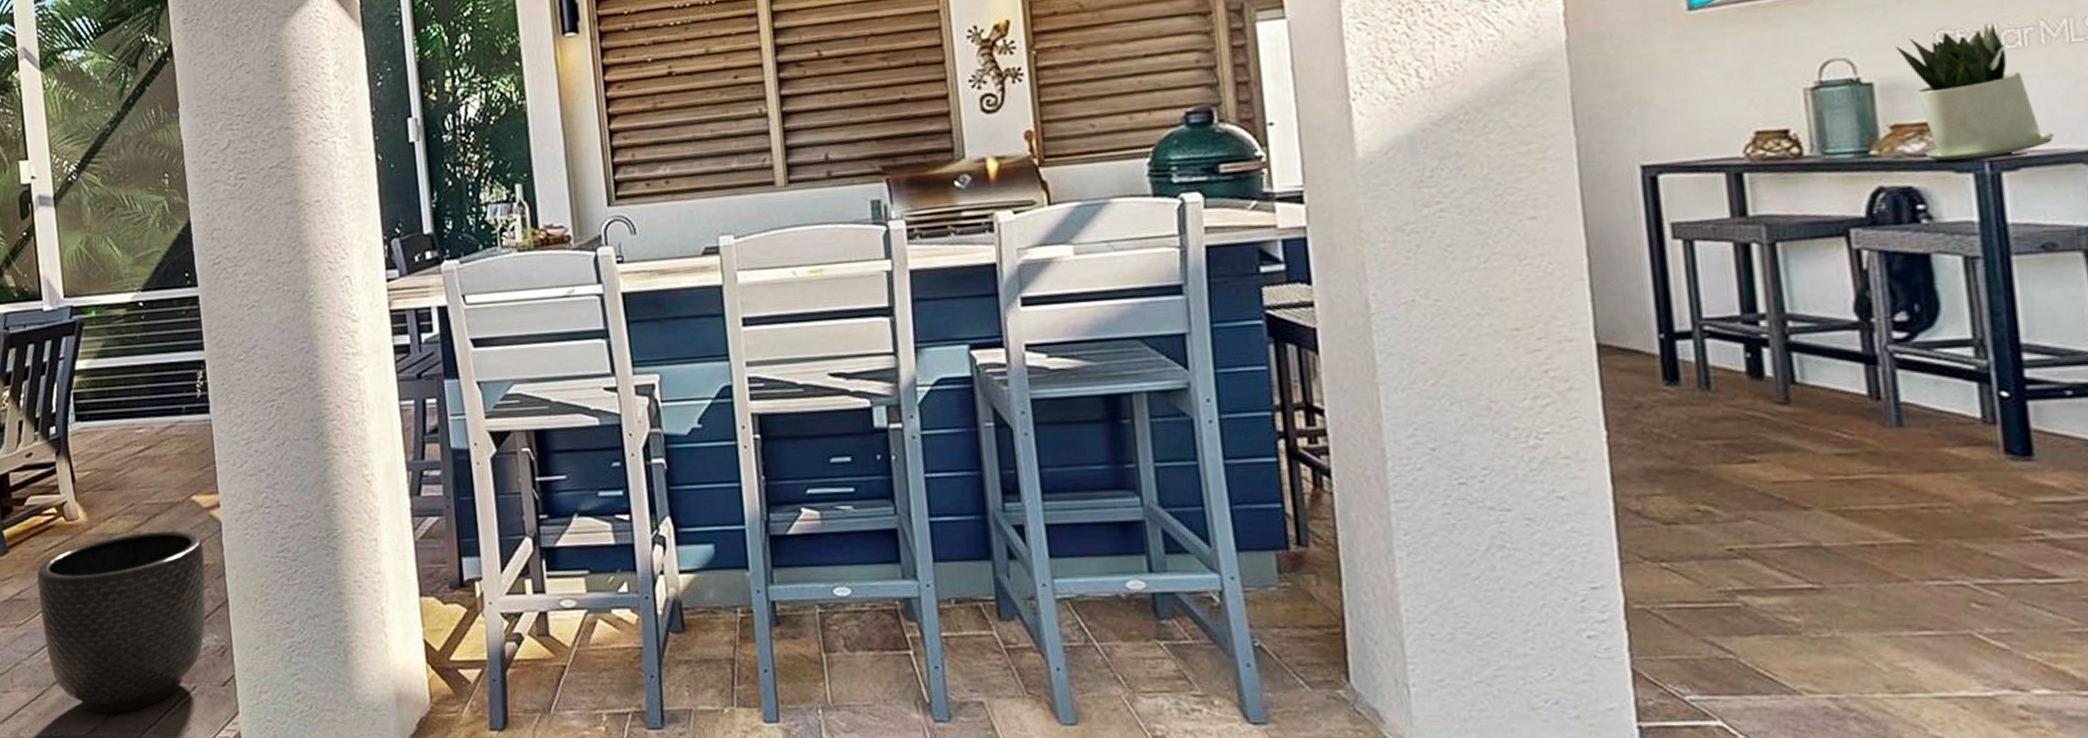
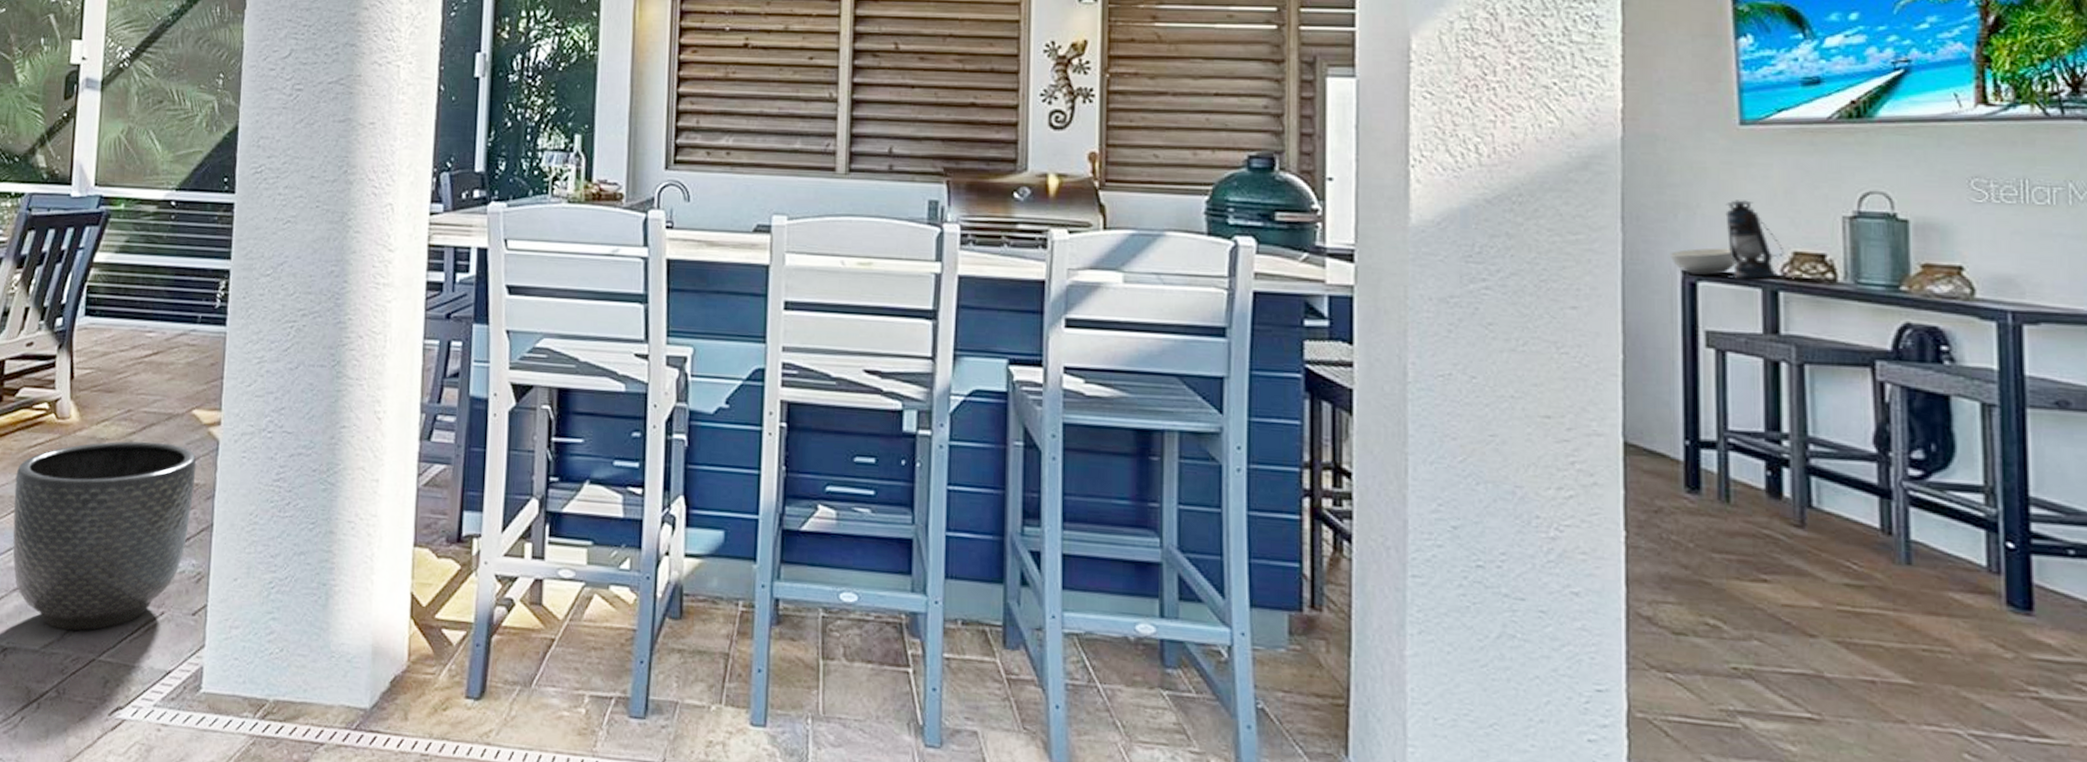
bowl: none [1626,137,1697,168] -> present [1669,247,1736,275]
lantern: none [1680,86,1747,167] -> present [1725,200,1785,280]
planter: present [1895,24,2054,161] -> none [1931,178,2075,308]

